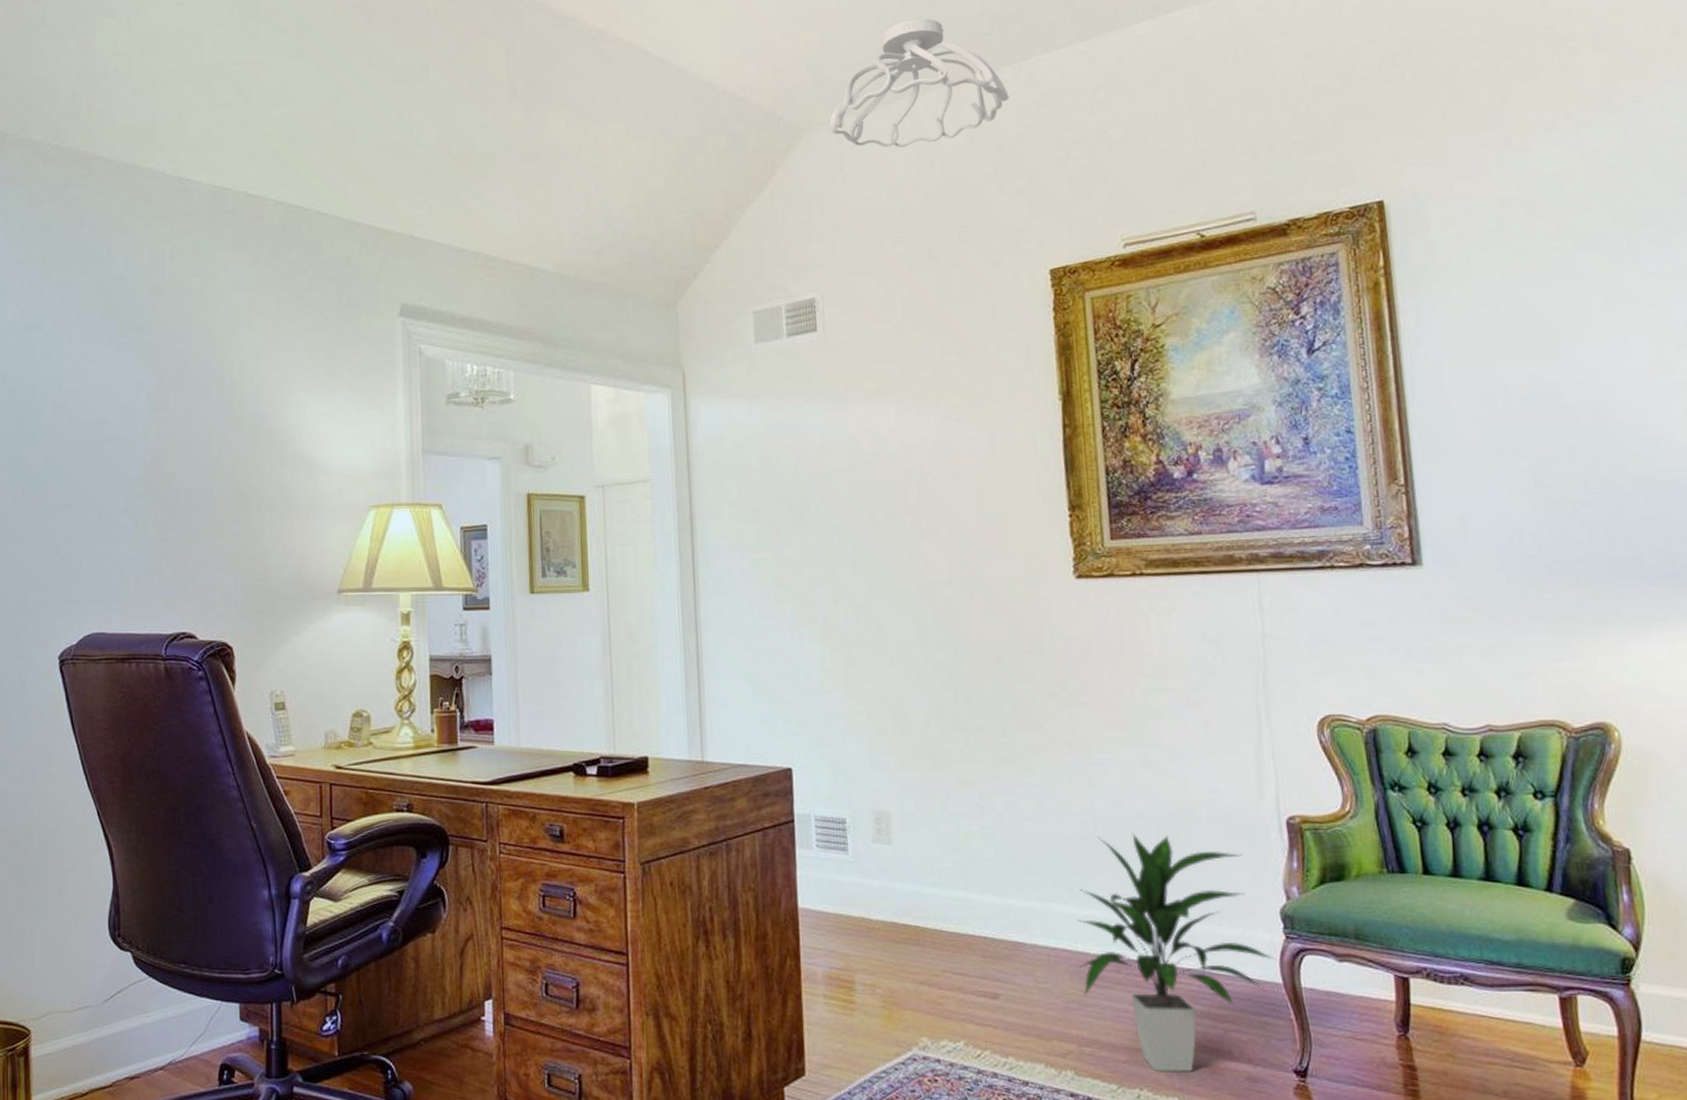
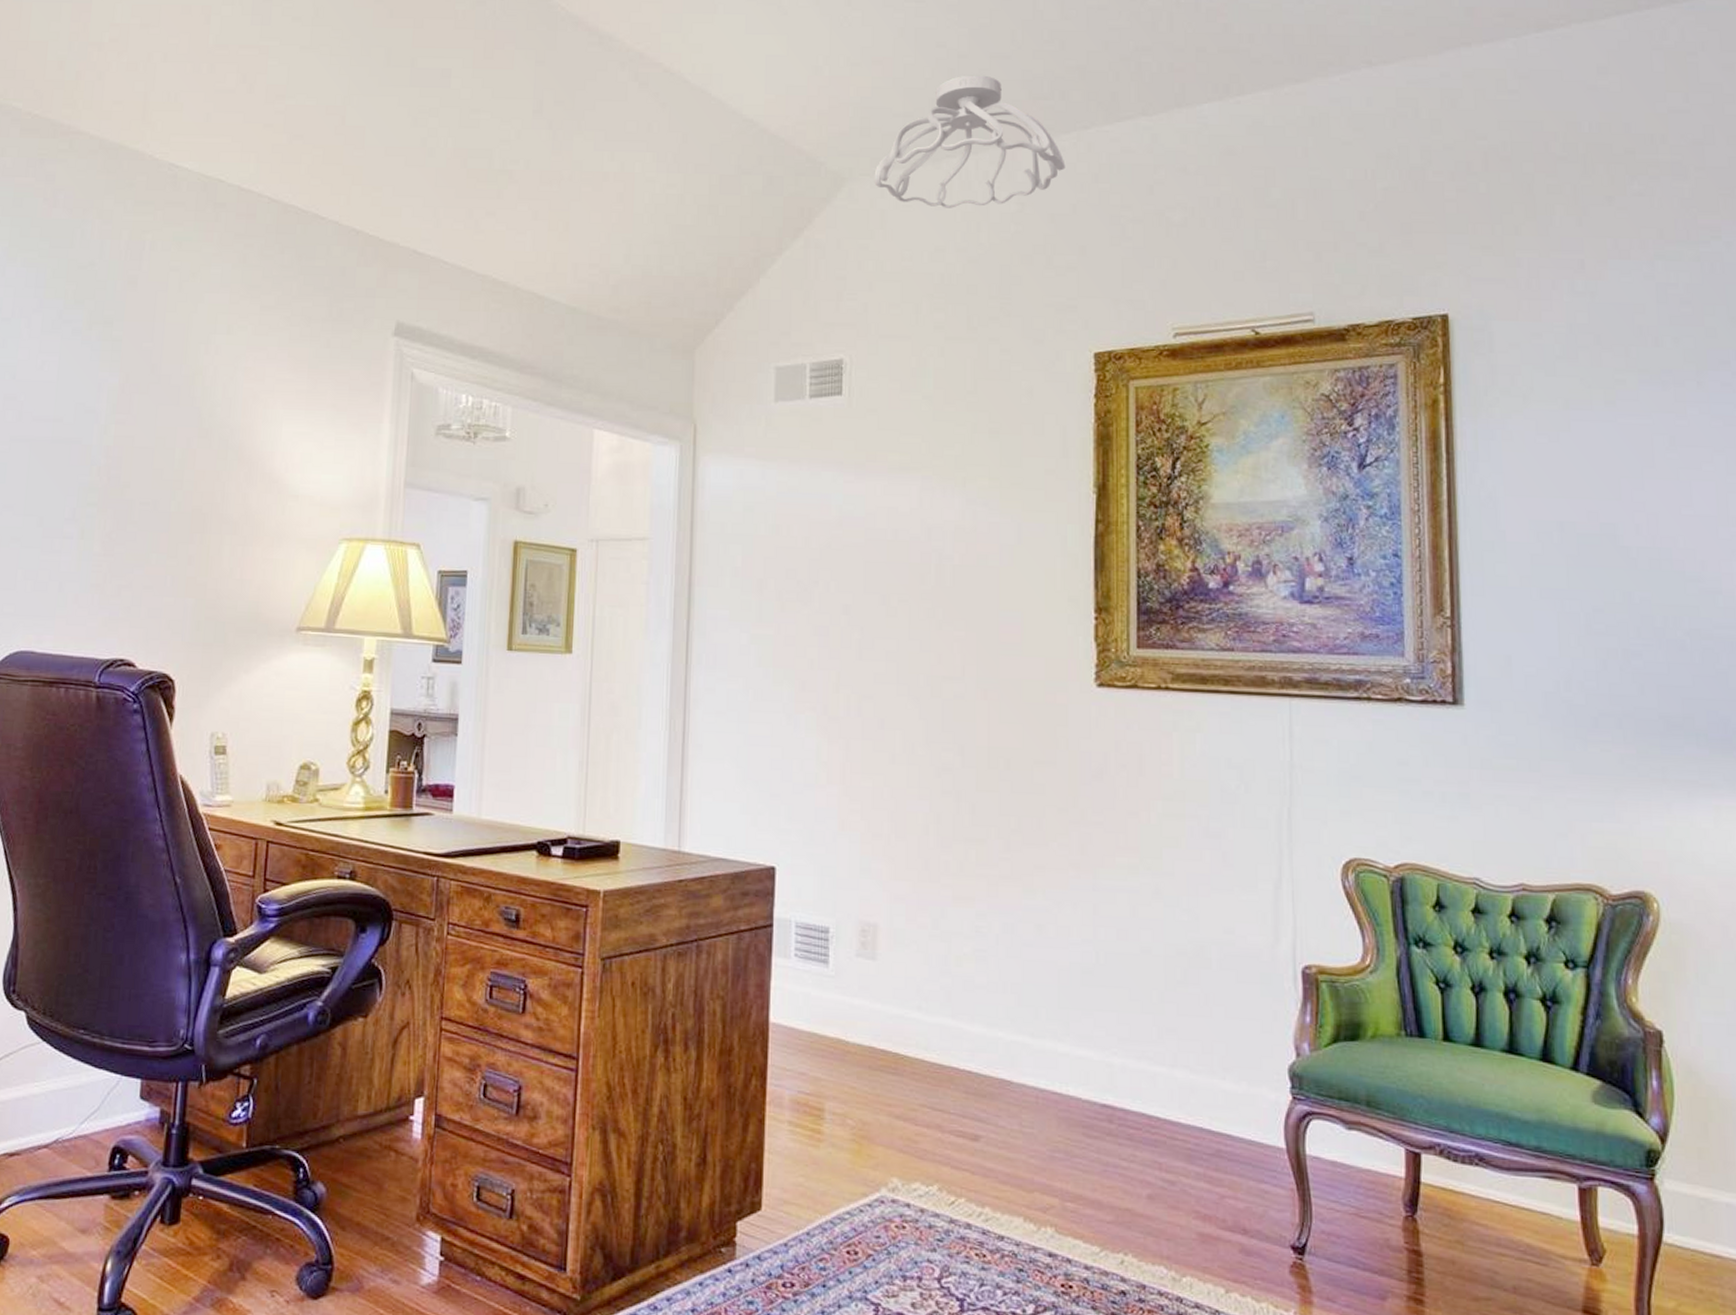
indoor plant: present [1076,832,1275,1072] -> none [1065,968,1280,1240]

